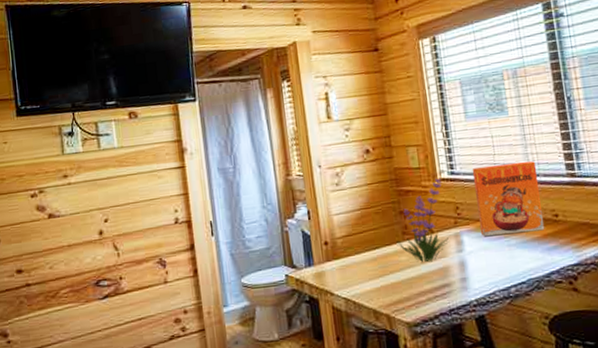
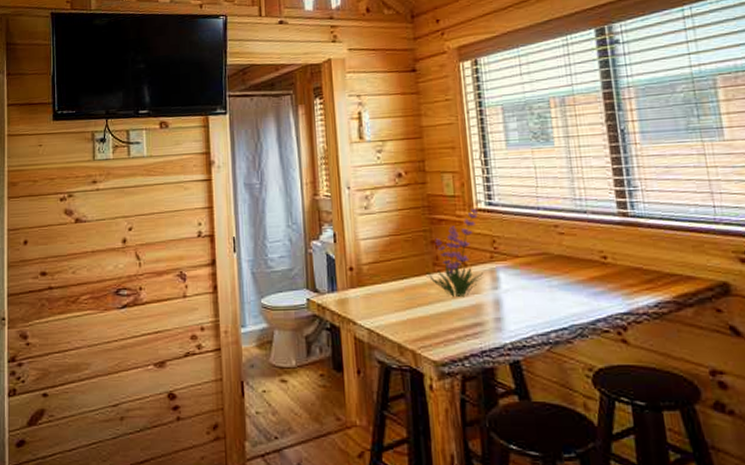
cereal box: present [472,161,545,236] -> none [511,197,592,274]

